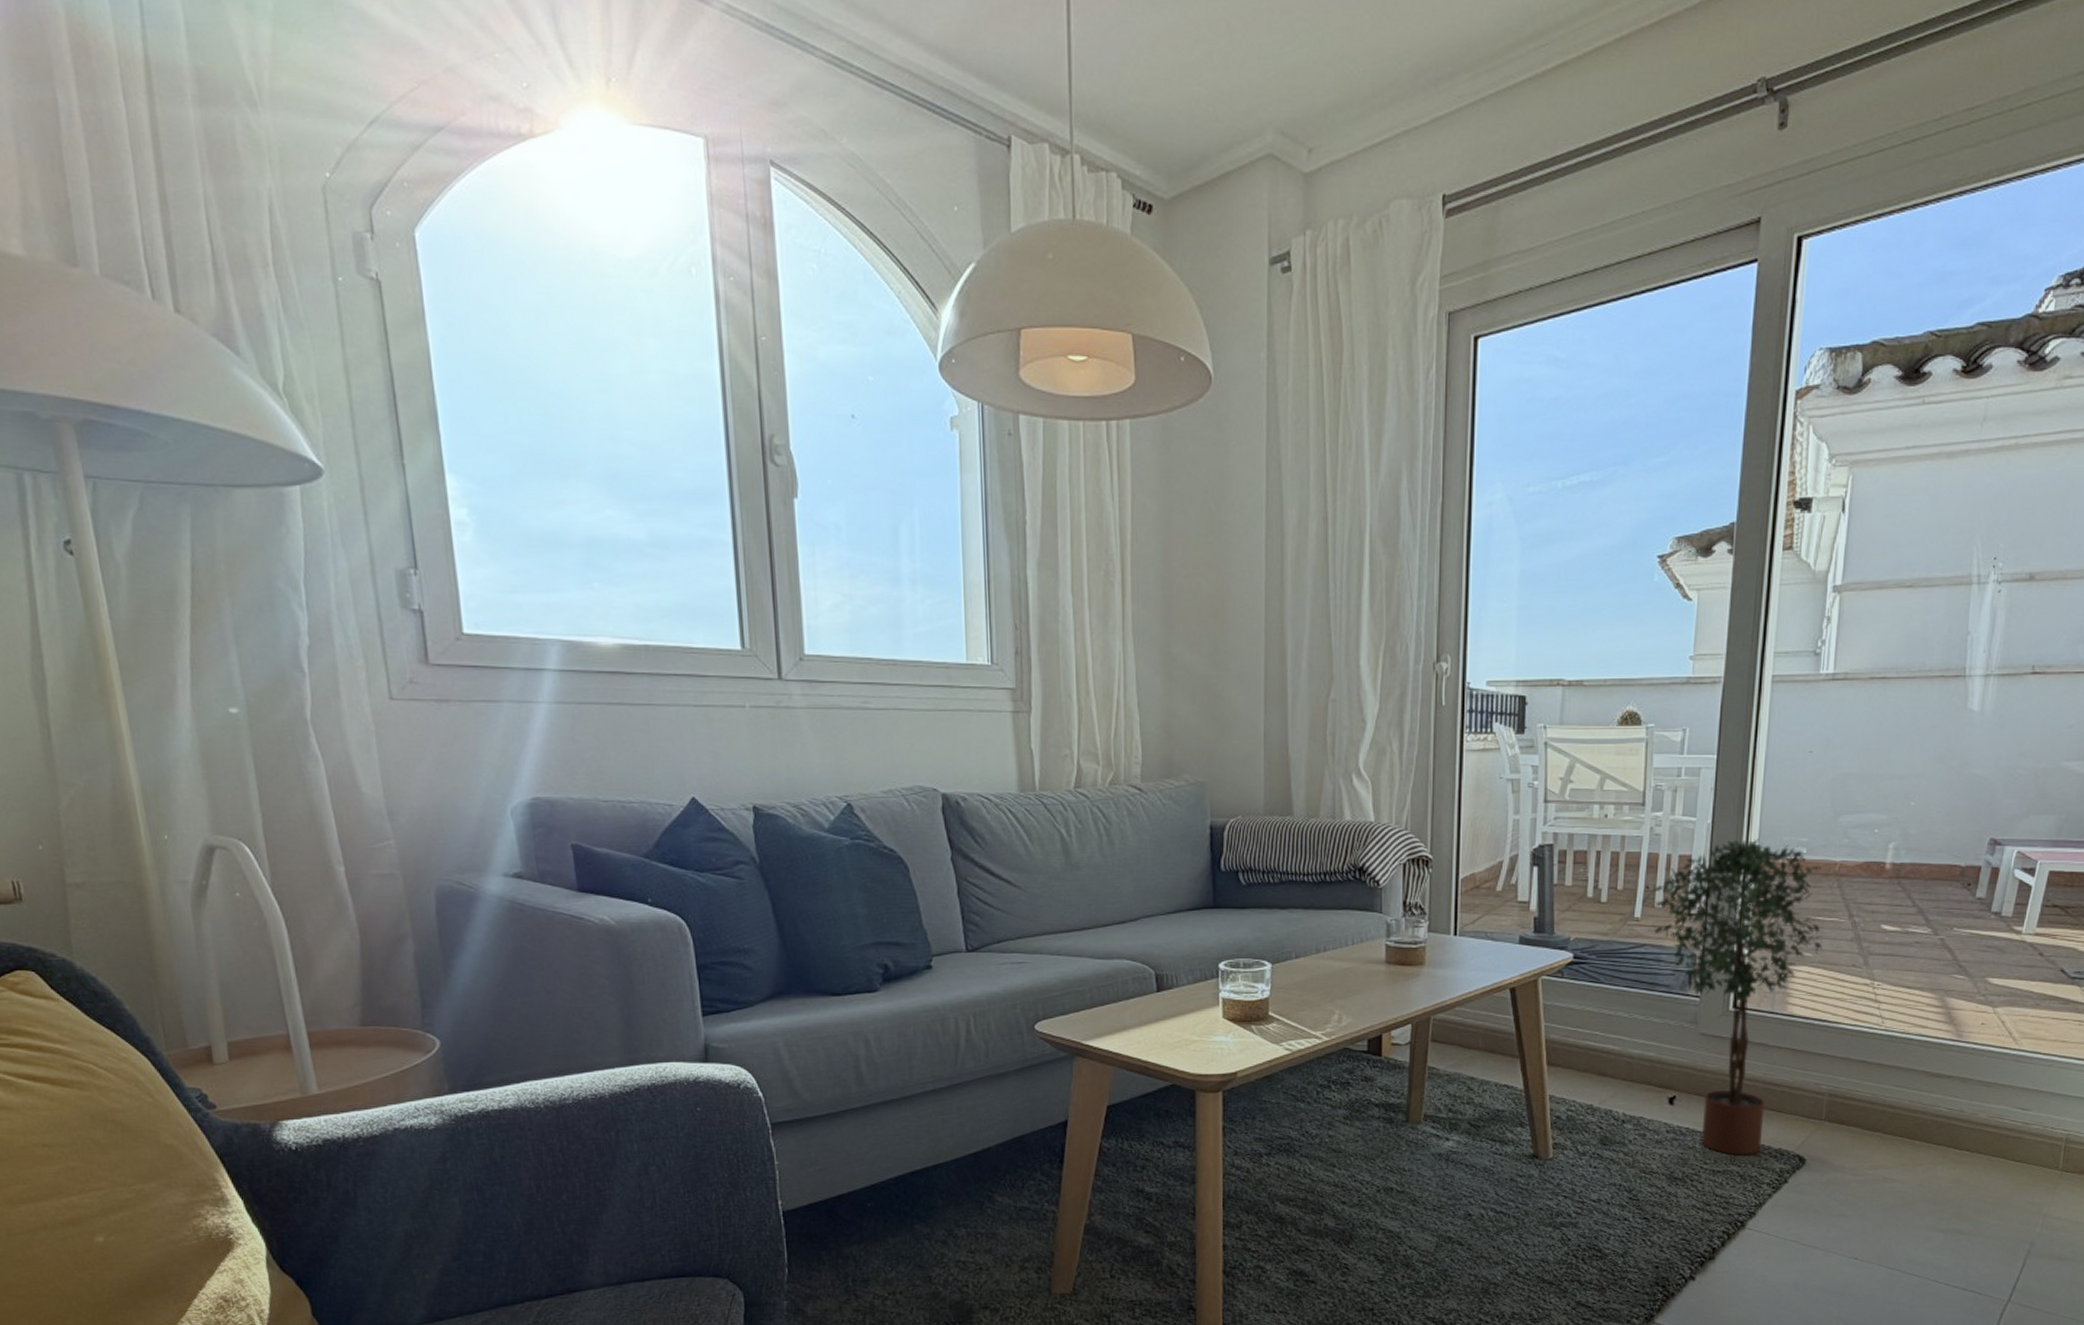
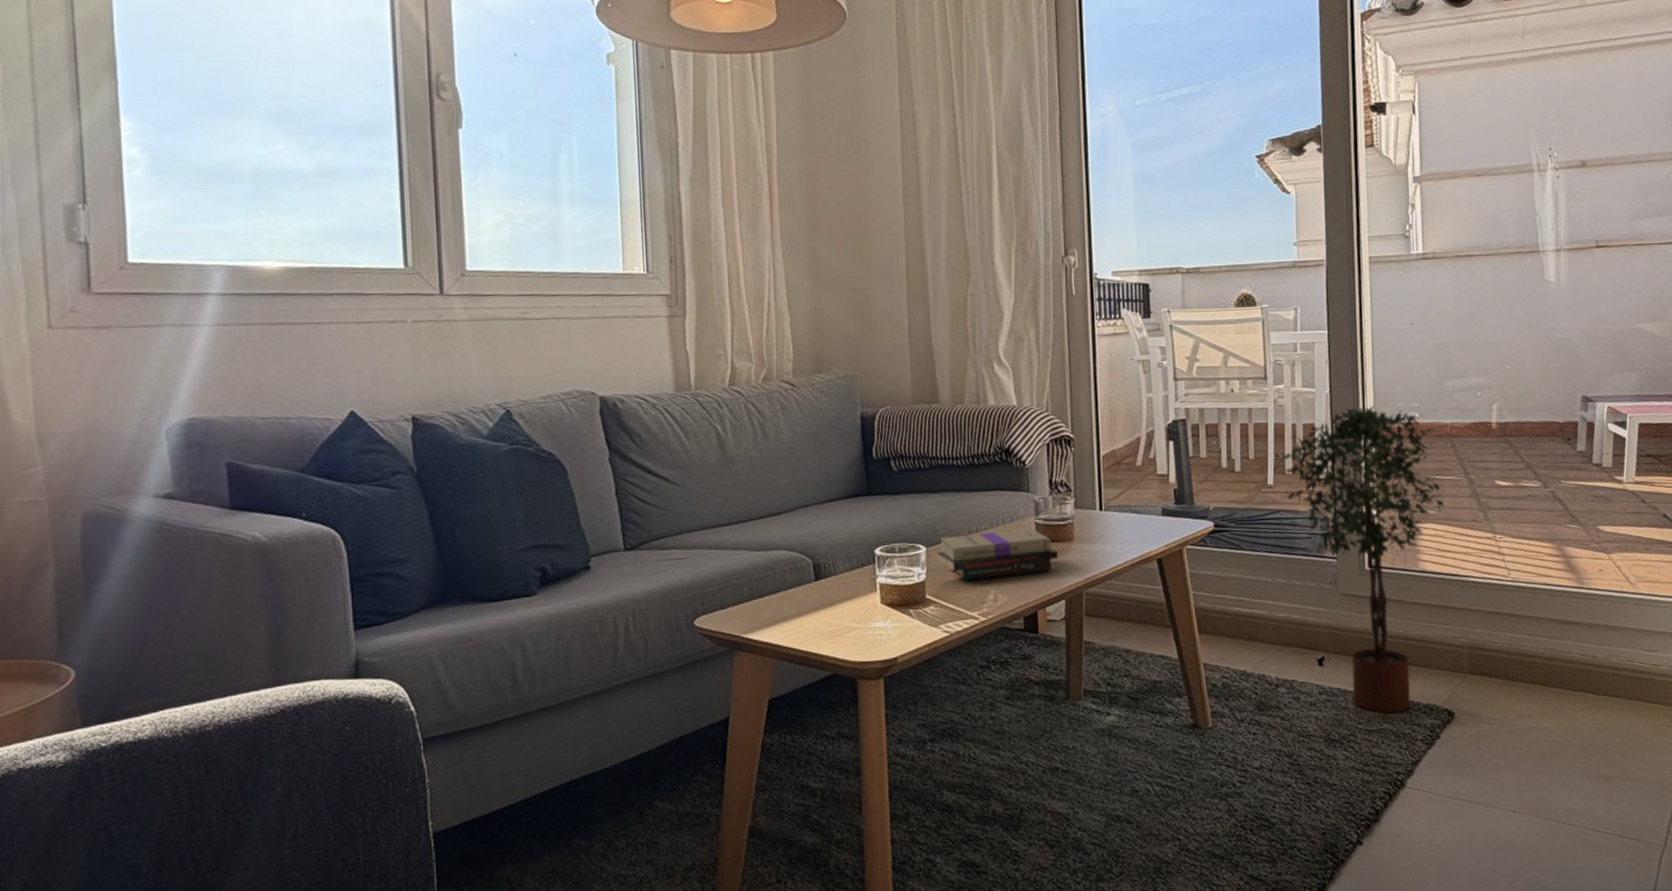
books: none [1280,951,1407,1000] -> present [935,529,1058,581]

